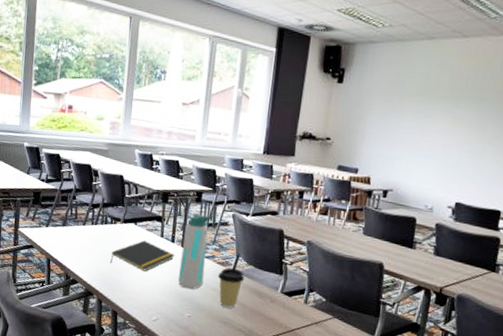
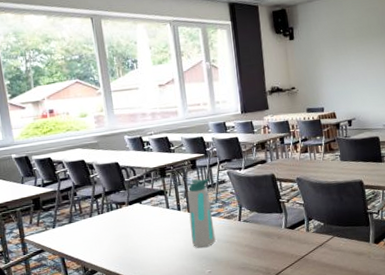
notepad: present [110,240,175,272] -> none [123,216,184,246]
coffee cup: present [217,268,245,309] -> none [226,218,252,255]

